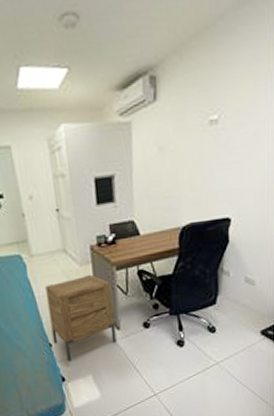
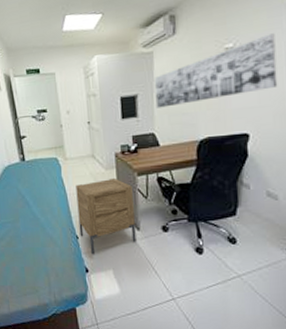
wall art: none [132,105,260,191] -> present [154,33,278,108]

